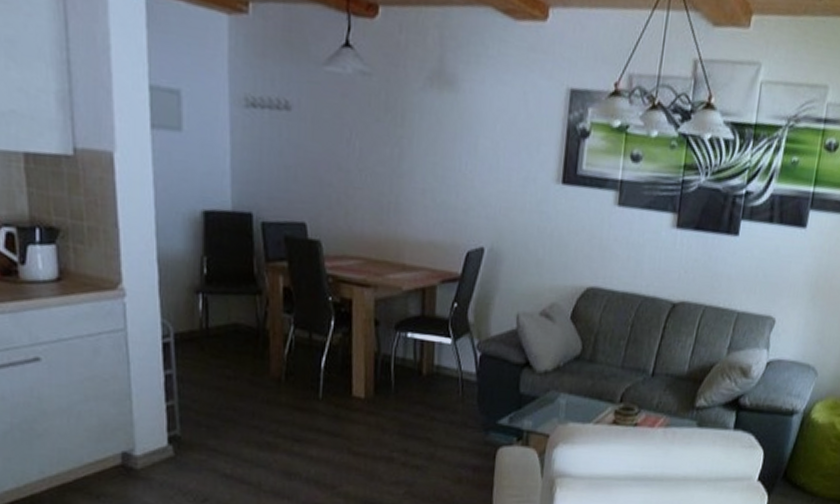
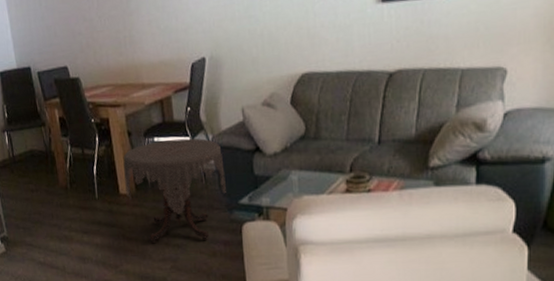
side table: none [361,337,487,463] -> present [123,138,226,244]

